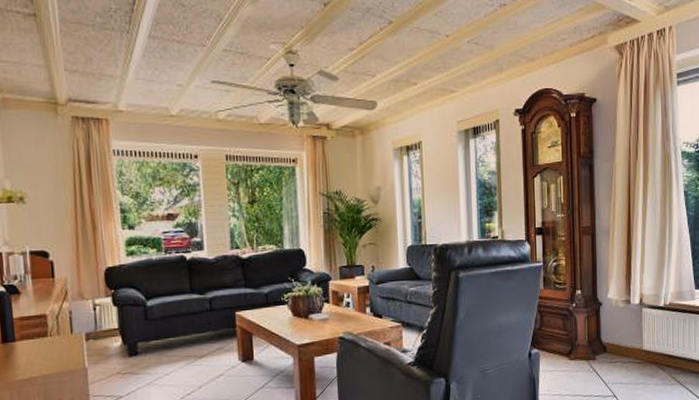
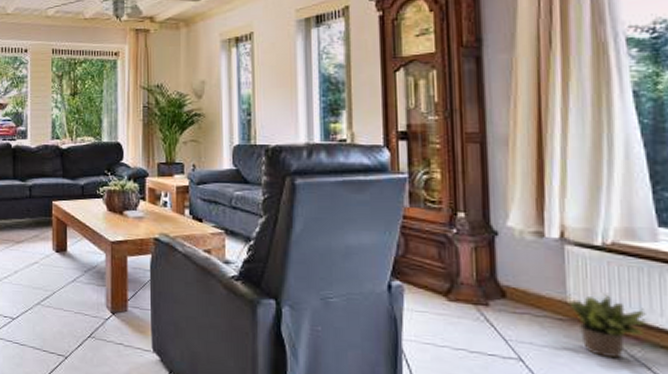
potted plant: none [643,339,688,386] -> present [567,293,649,358]

